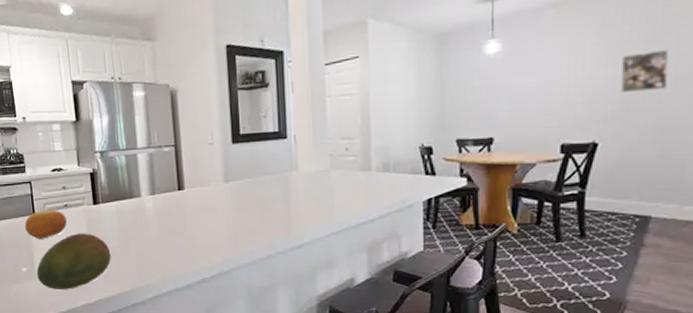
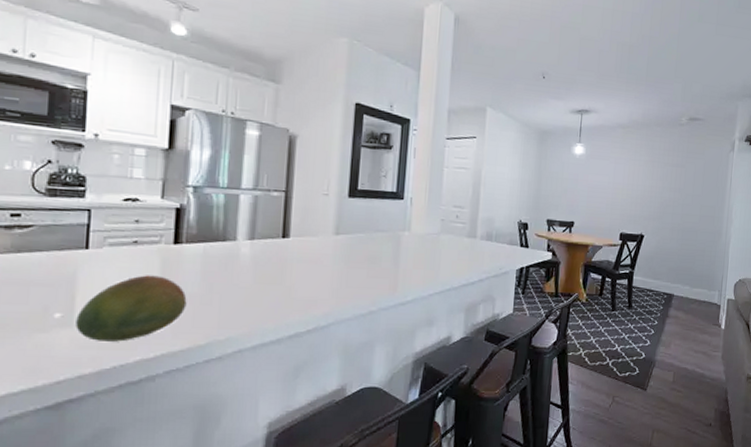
fruit: present [24,209,67,239] -> none [69,245,133,279]
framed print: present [621,48,670,94] -> none [660,172,690,201]

